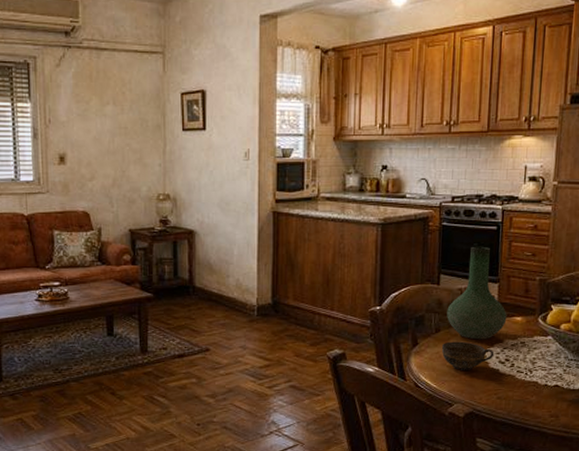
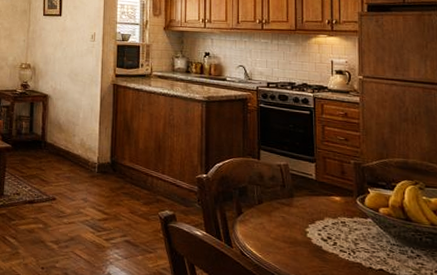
cup: present [441,341,495,370] -> none [264,214,316,244]
vase: present [447,246,507,340] -> none [268,127,326,216]

